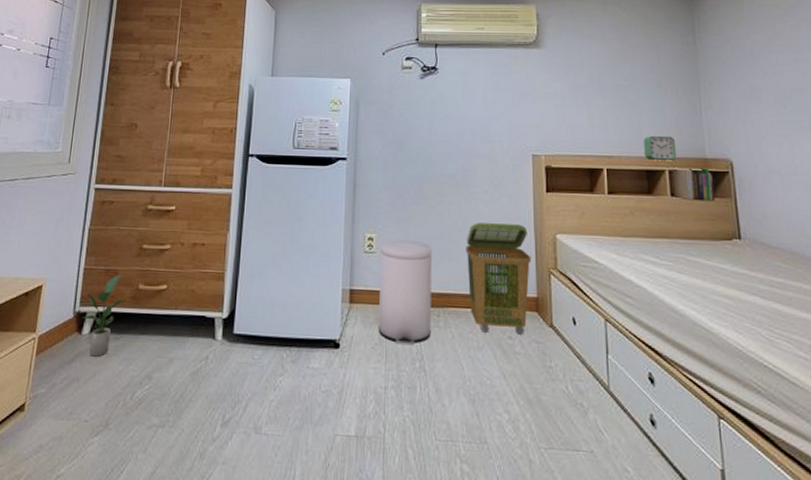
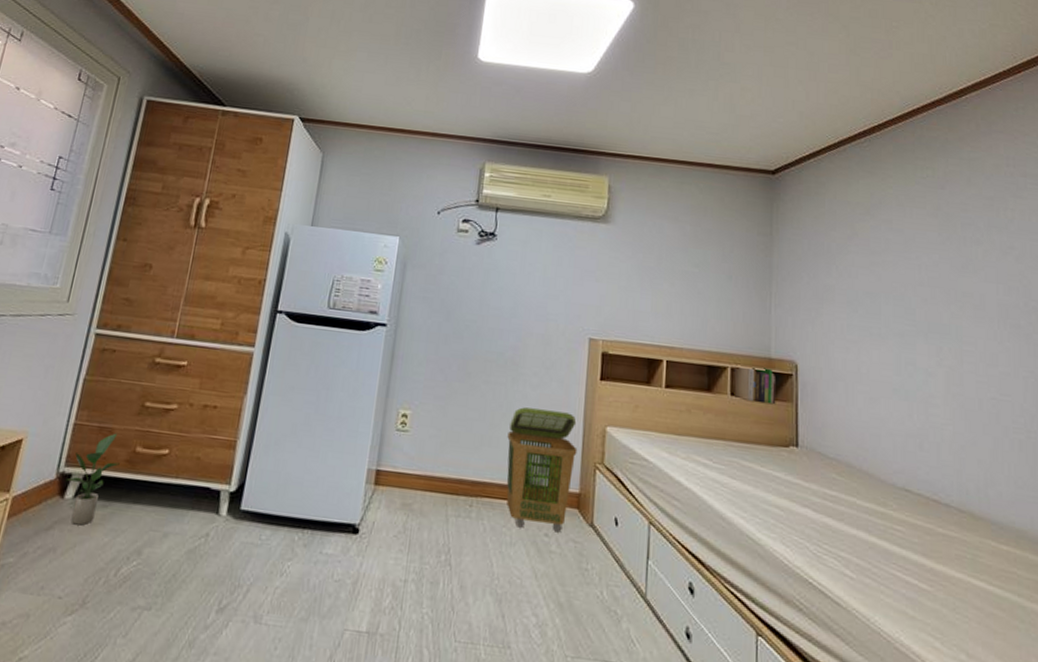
pedal bin: present [378,240,432,346] -> none [403,419,471,537]
alarm clock: present [644,135,677,160] -> none [708,329,741,357]

